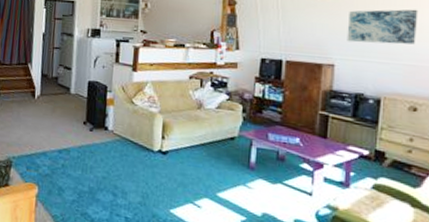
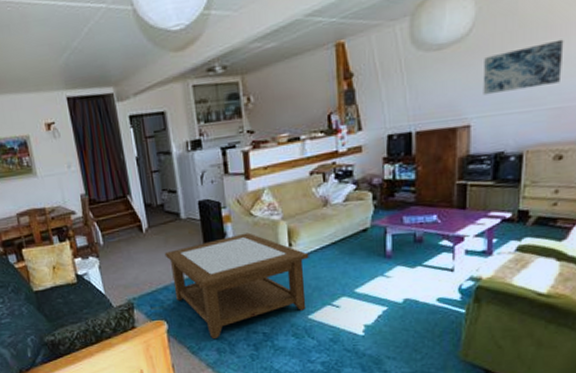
coffee table: none [49,118,179,213] -> present [164,232,309,338]

